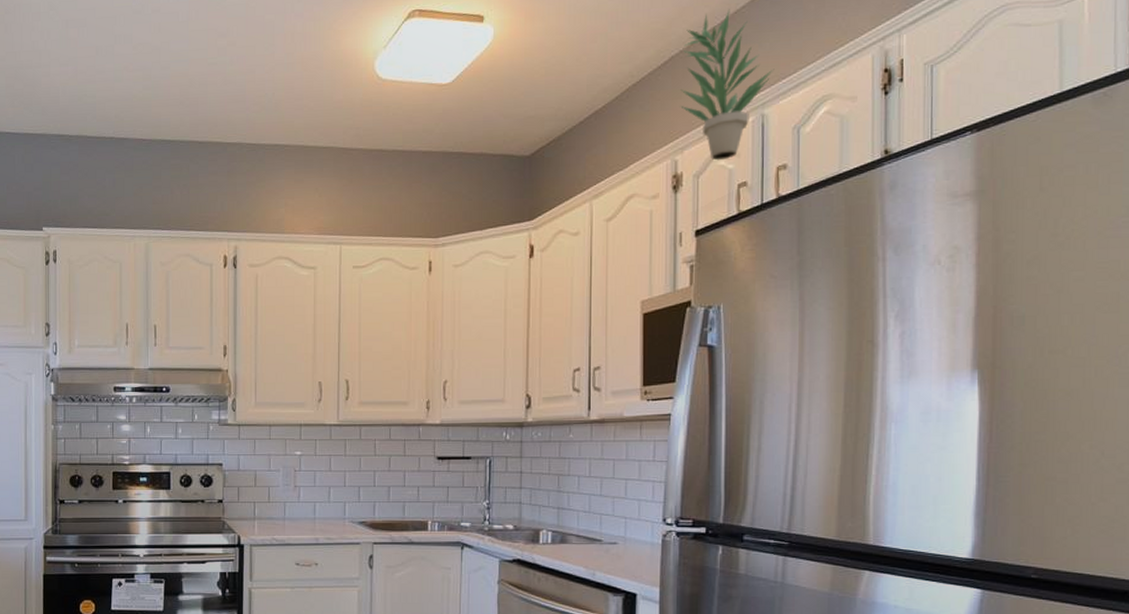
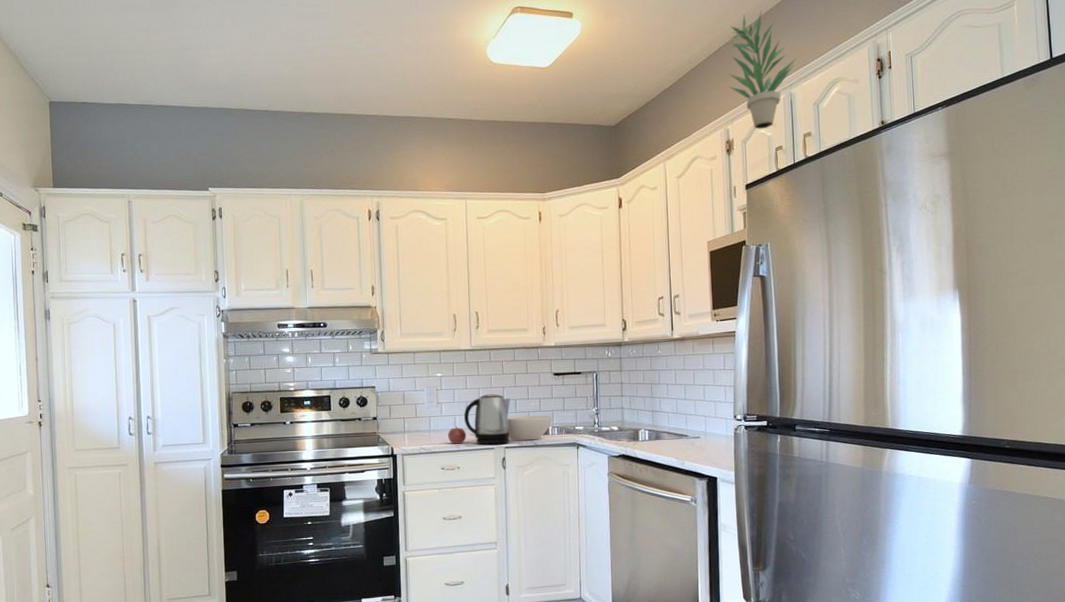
fruit: none [306,515,327,536] -> present [448,426,466,444]
kettle: none [325,478,382,539] -> present [463,394,510,445]
bowl: none [378,506,432,536] -> present [508,415,552,441]

